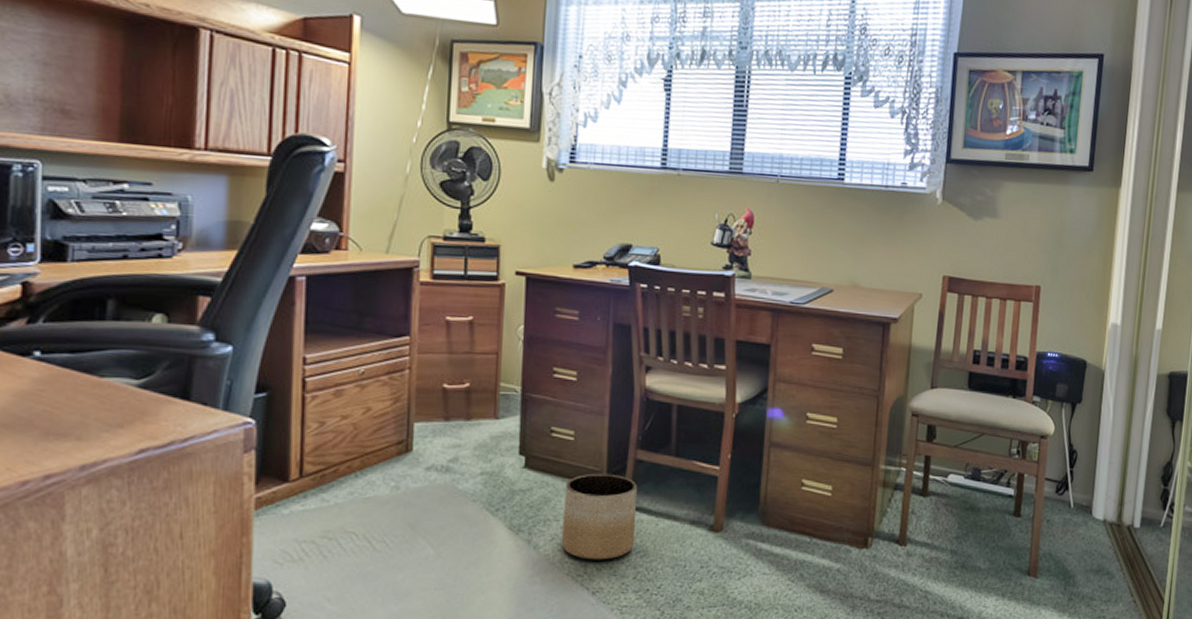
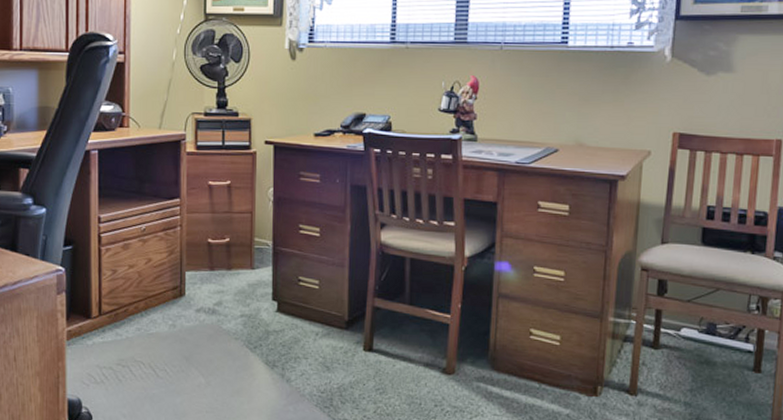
planter: present [561,473,637,560] -> none [309,318,375,395]

